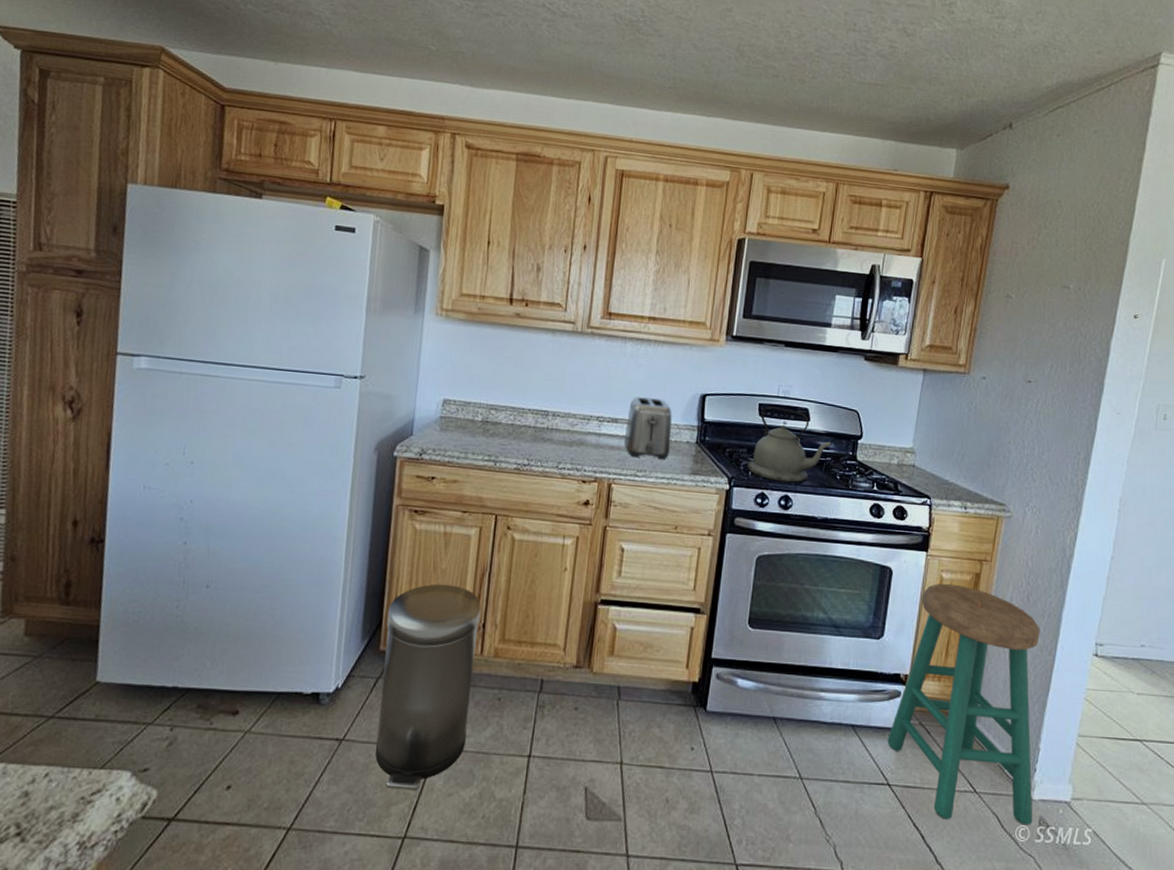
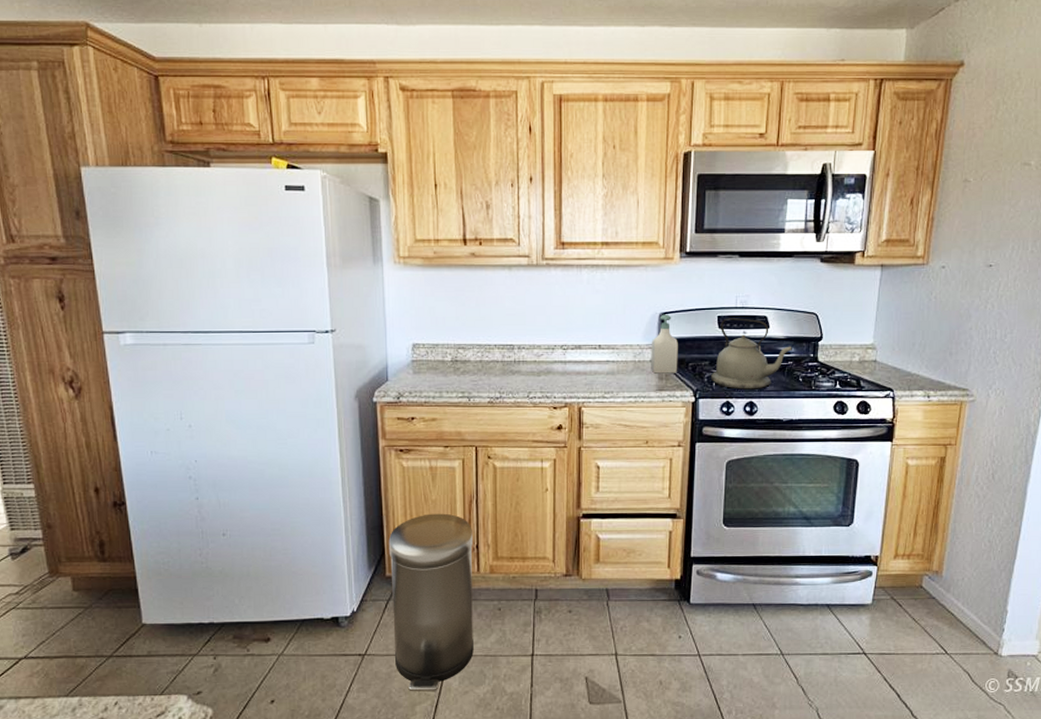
toaster: present [624,397,672,460] -> none [589,322,635,380]
soap bottle: none [687,395,717,458] -> present [651,314,678,374]
stool: present [887,583,1040,826] -> none [861,469,1006,679]

